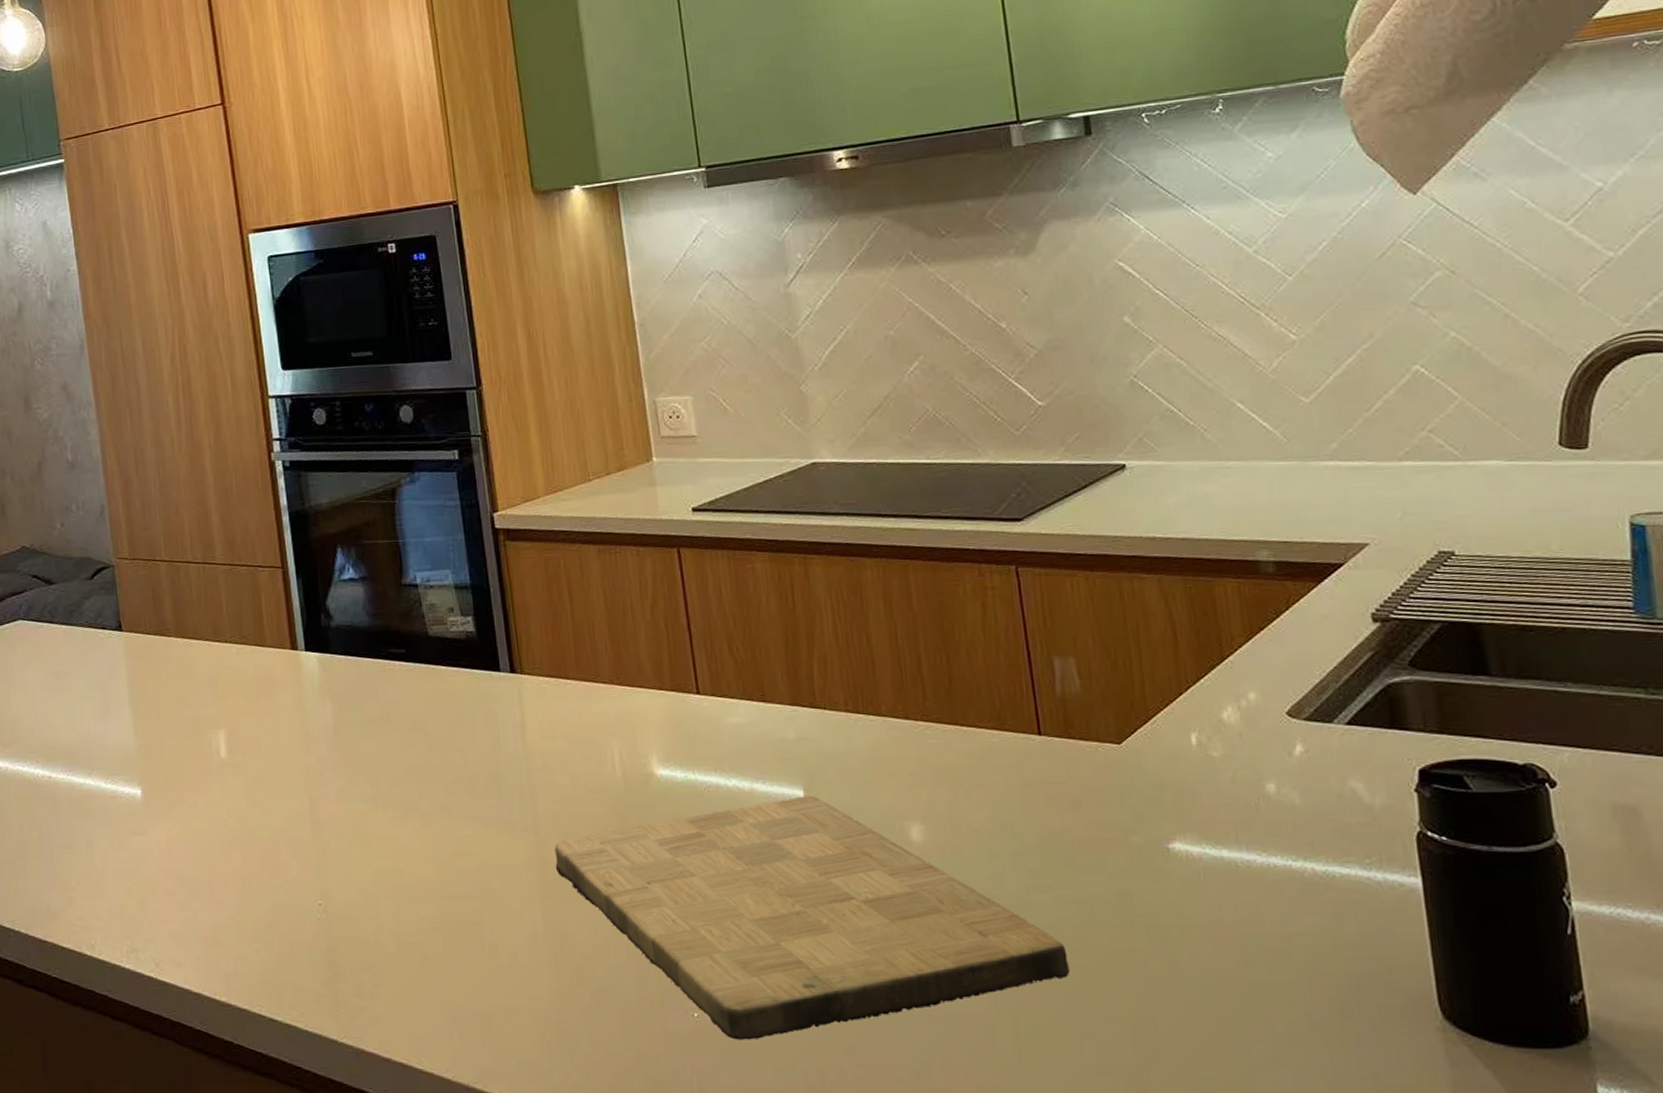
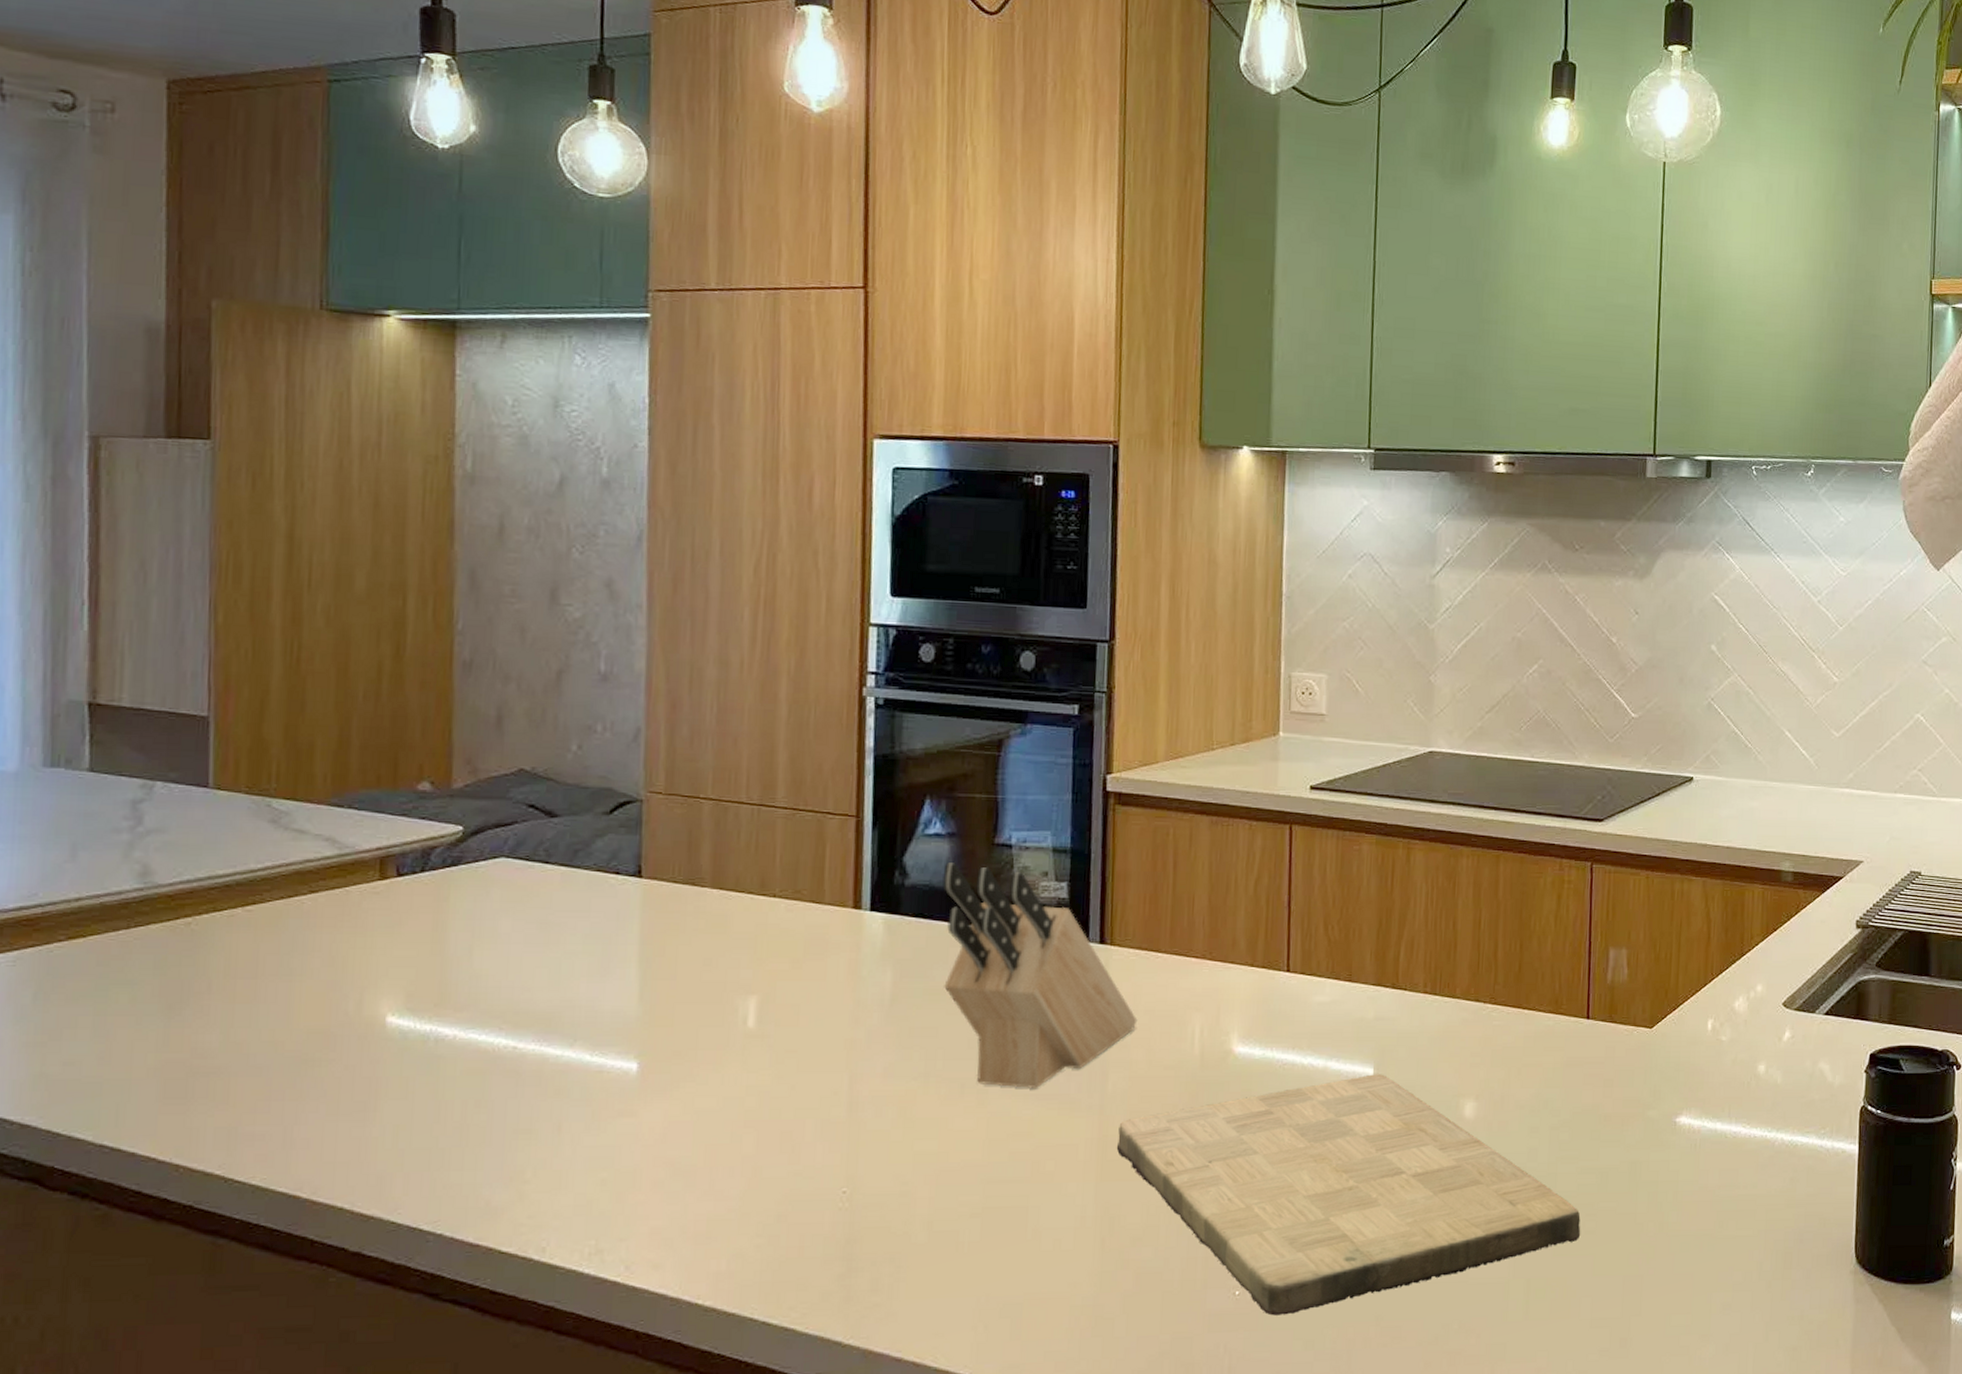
knife block: none [361,604,557,812] -> present [942,863,1138,1090]

